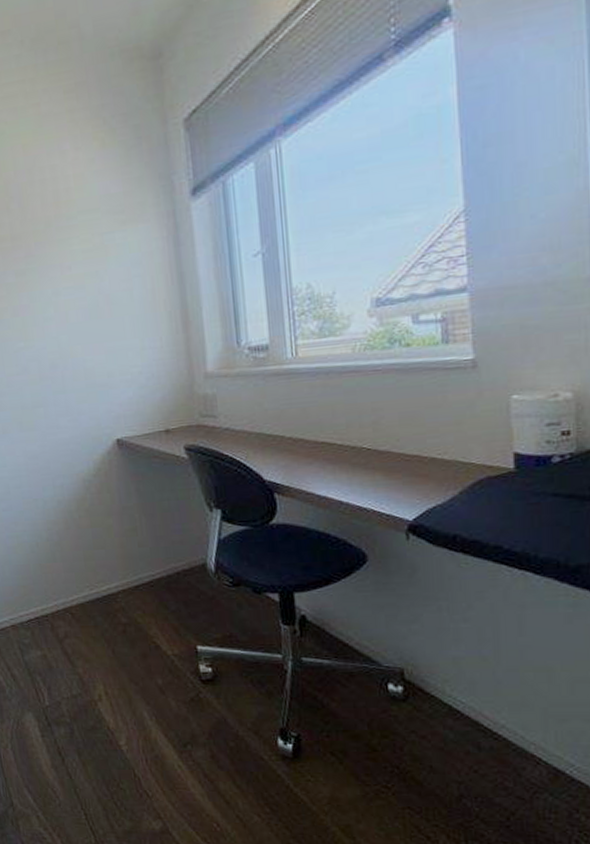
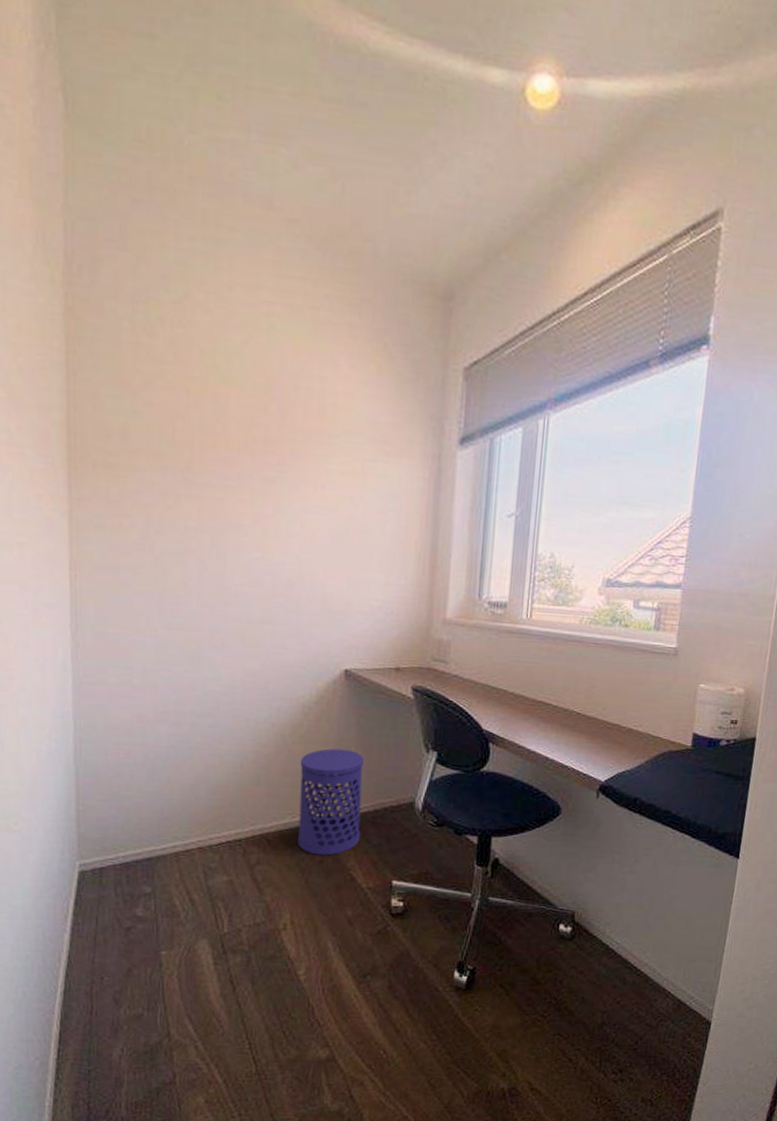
waste bin: none [89,517,158,625] -> present [297,748,365,856]

